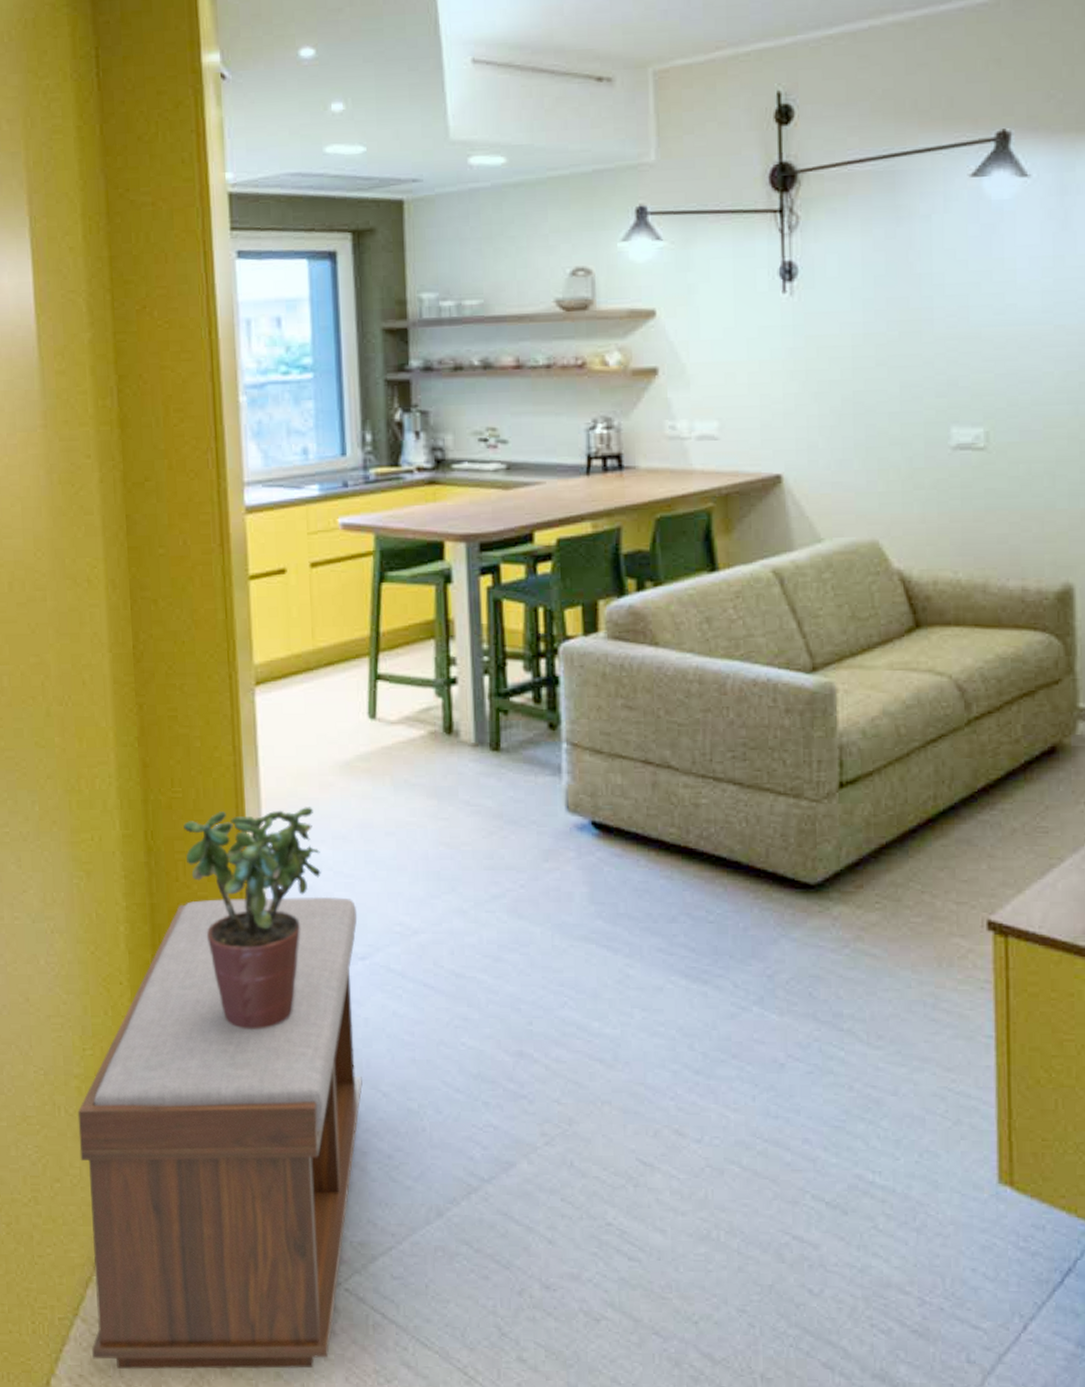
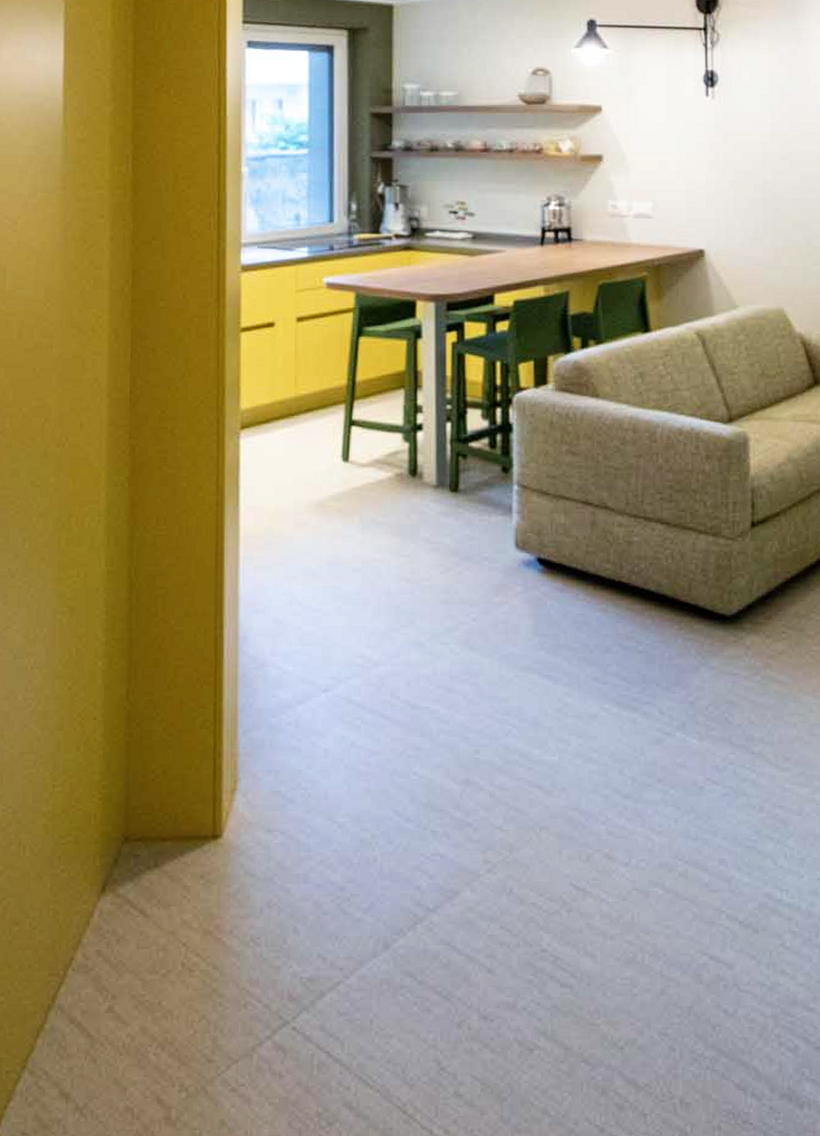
bench: present [77,896,363,1370] -> none [37,630,323,1124]
potted plant: present [184,807,321,1029] -> none [166,544,292,763]

